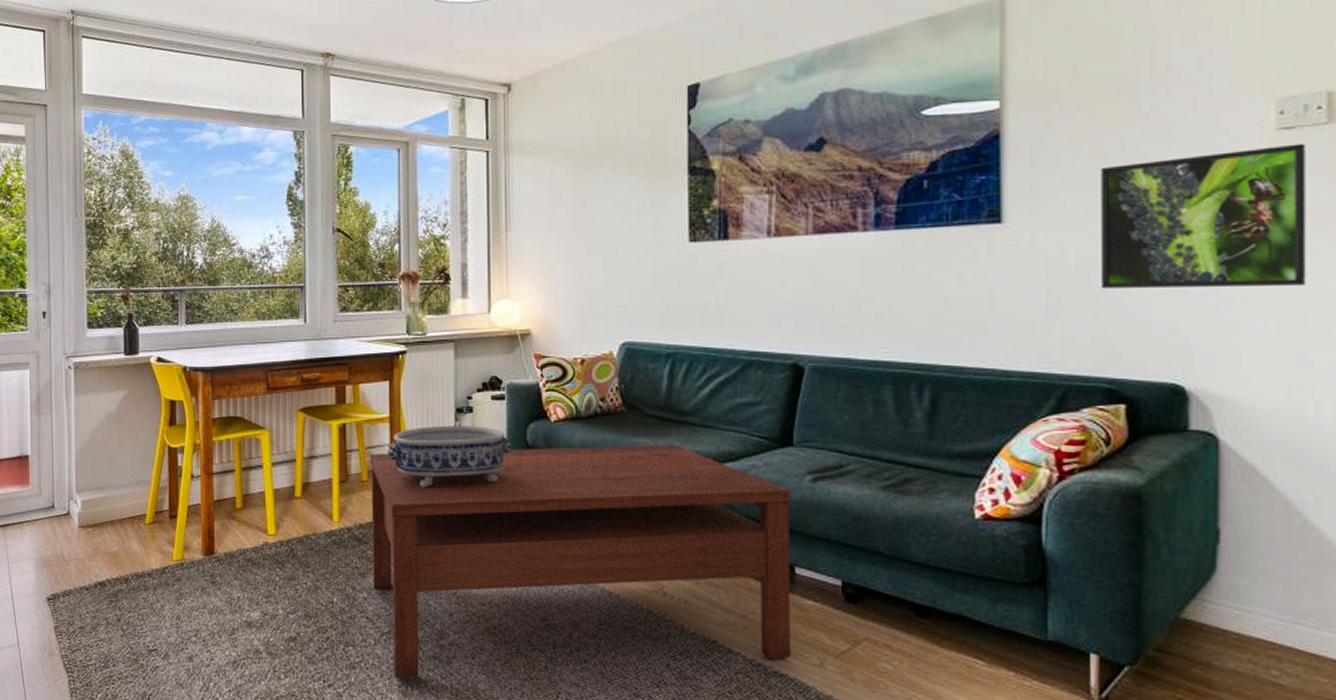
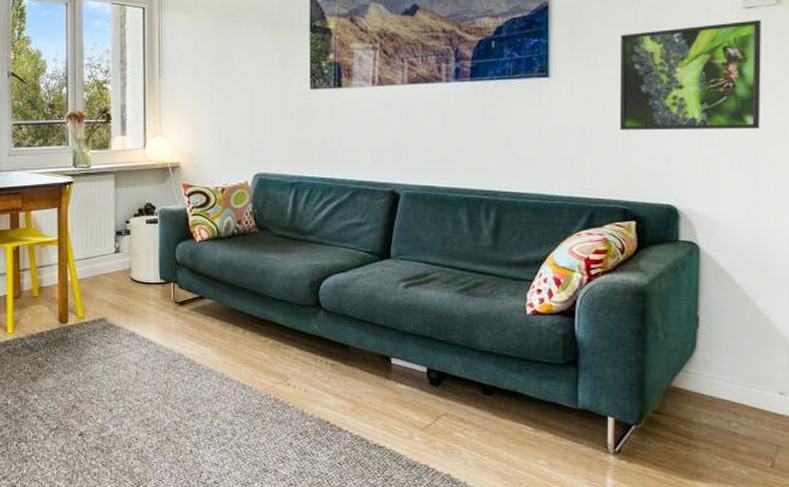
coffee table: present [370,444,791,679] -> none [41,259,389,468]
decorative bowl: present [386,425,512,488] -> none [55,246,163,301]

